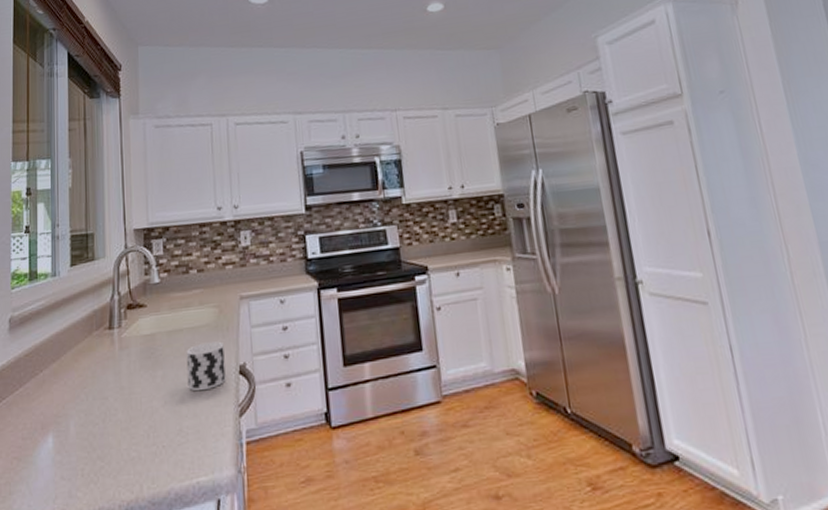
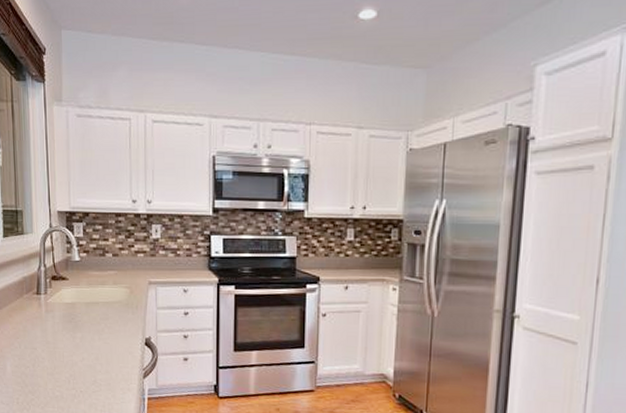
cup: present [186,341,226,392] -> none [101,316,133,354]

